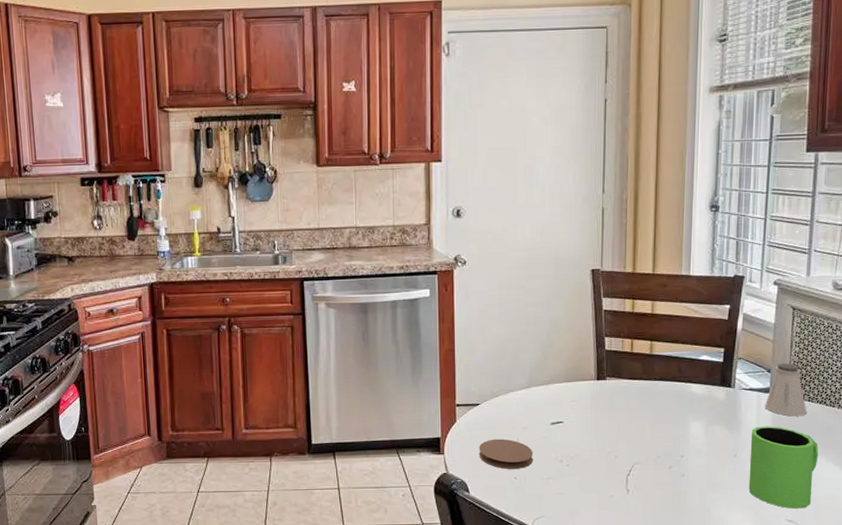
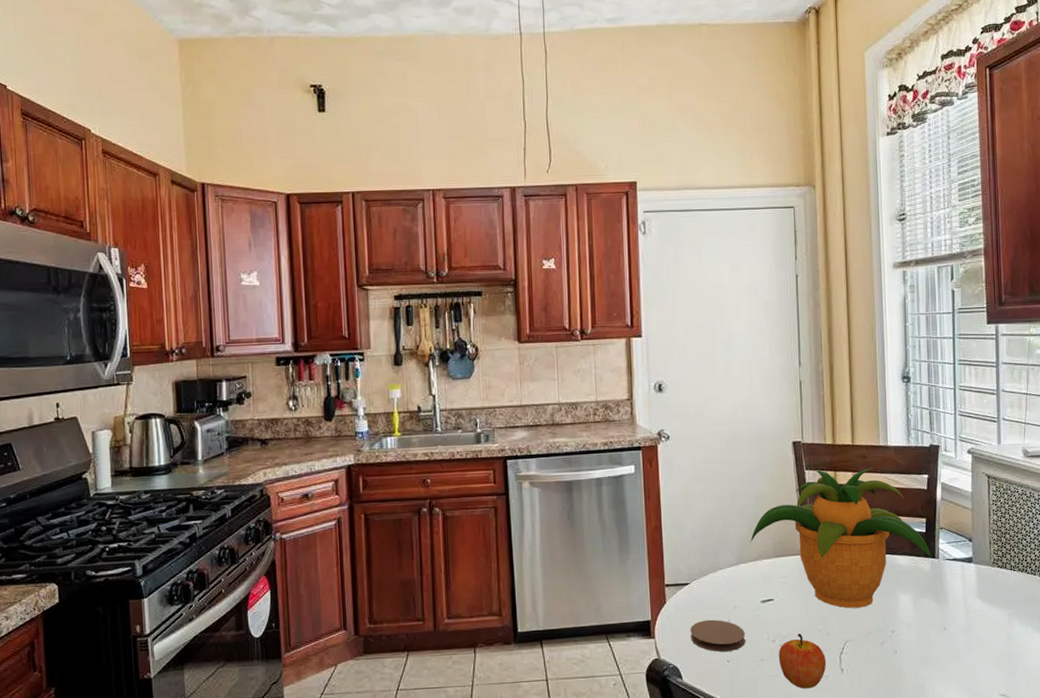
potted plant: none [543,297,728,433] -> present [750,468,932,608]
apple: none [565,455,612,507] -> present [778,633,826,689]
mug: present [748,426,819,509] -> none [958,596,1025,682]
saltshaker: present [765,363,807,417] -> none [969,531,1010,586]

